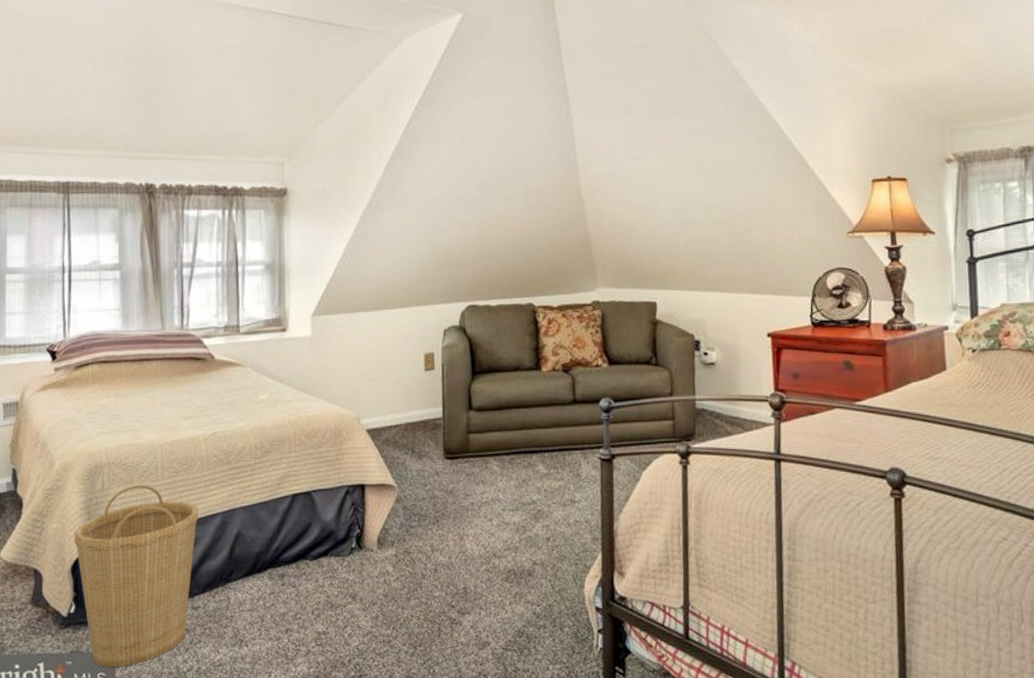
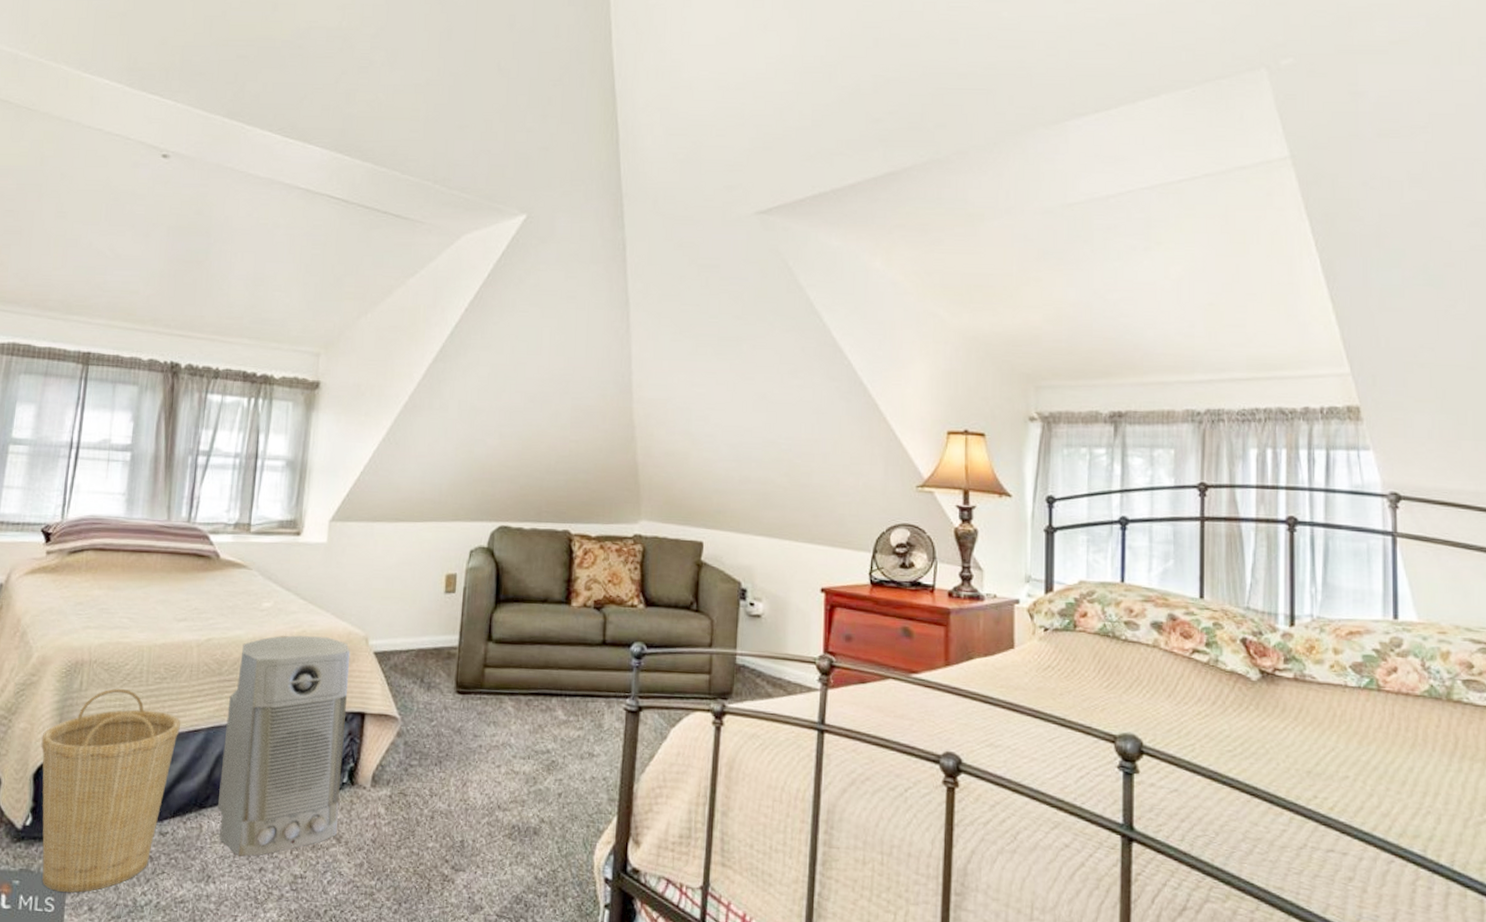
air purifier: none [239,421,353,621] -> present [217,635,351,857]

